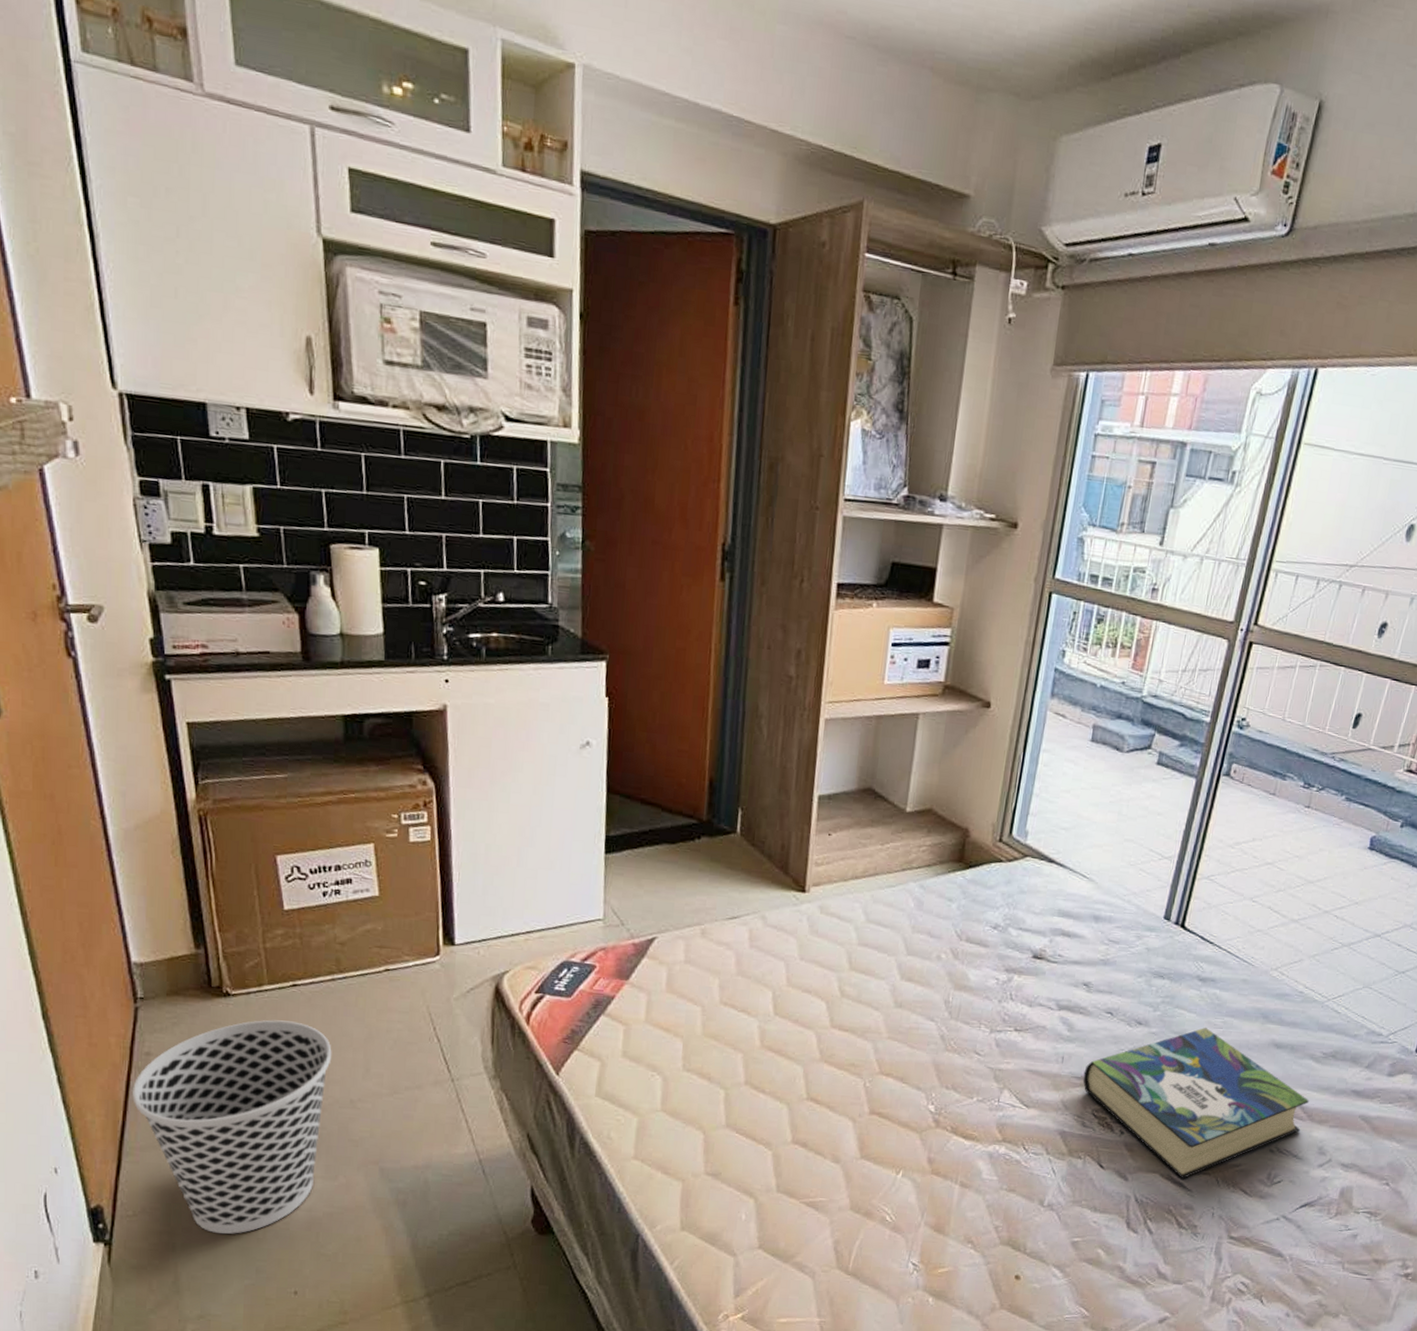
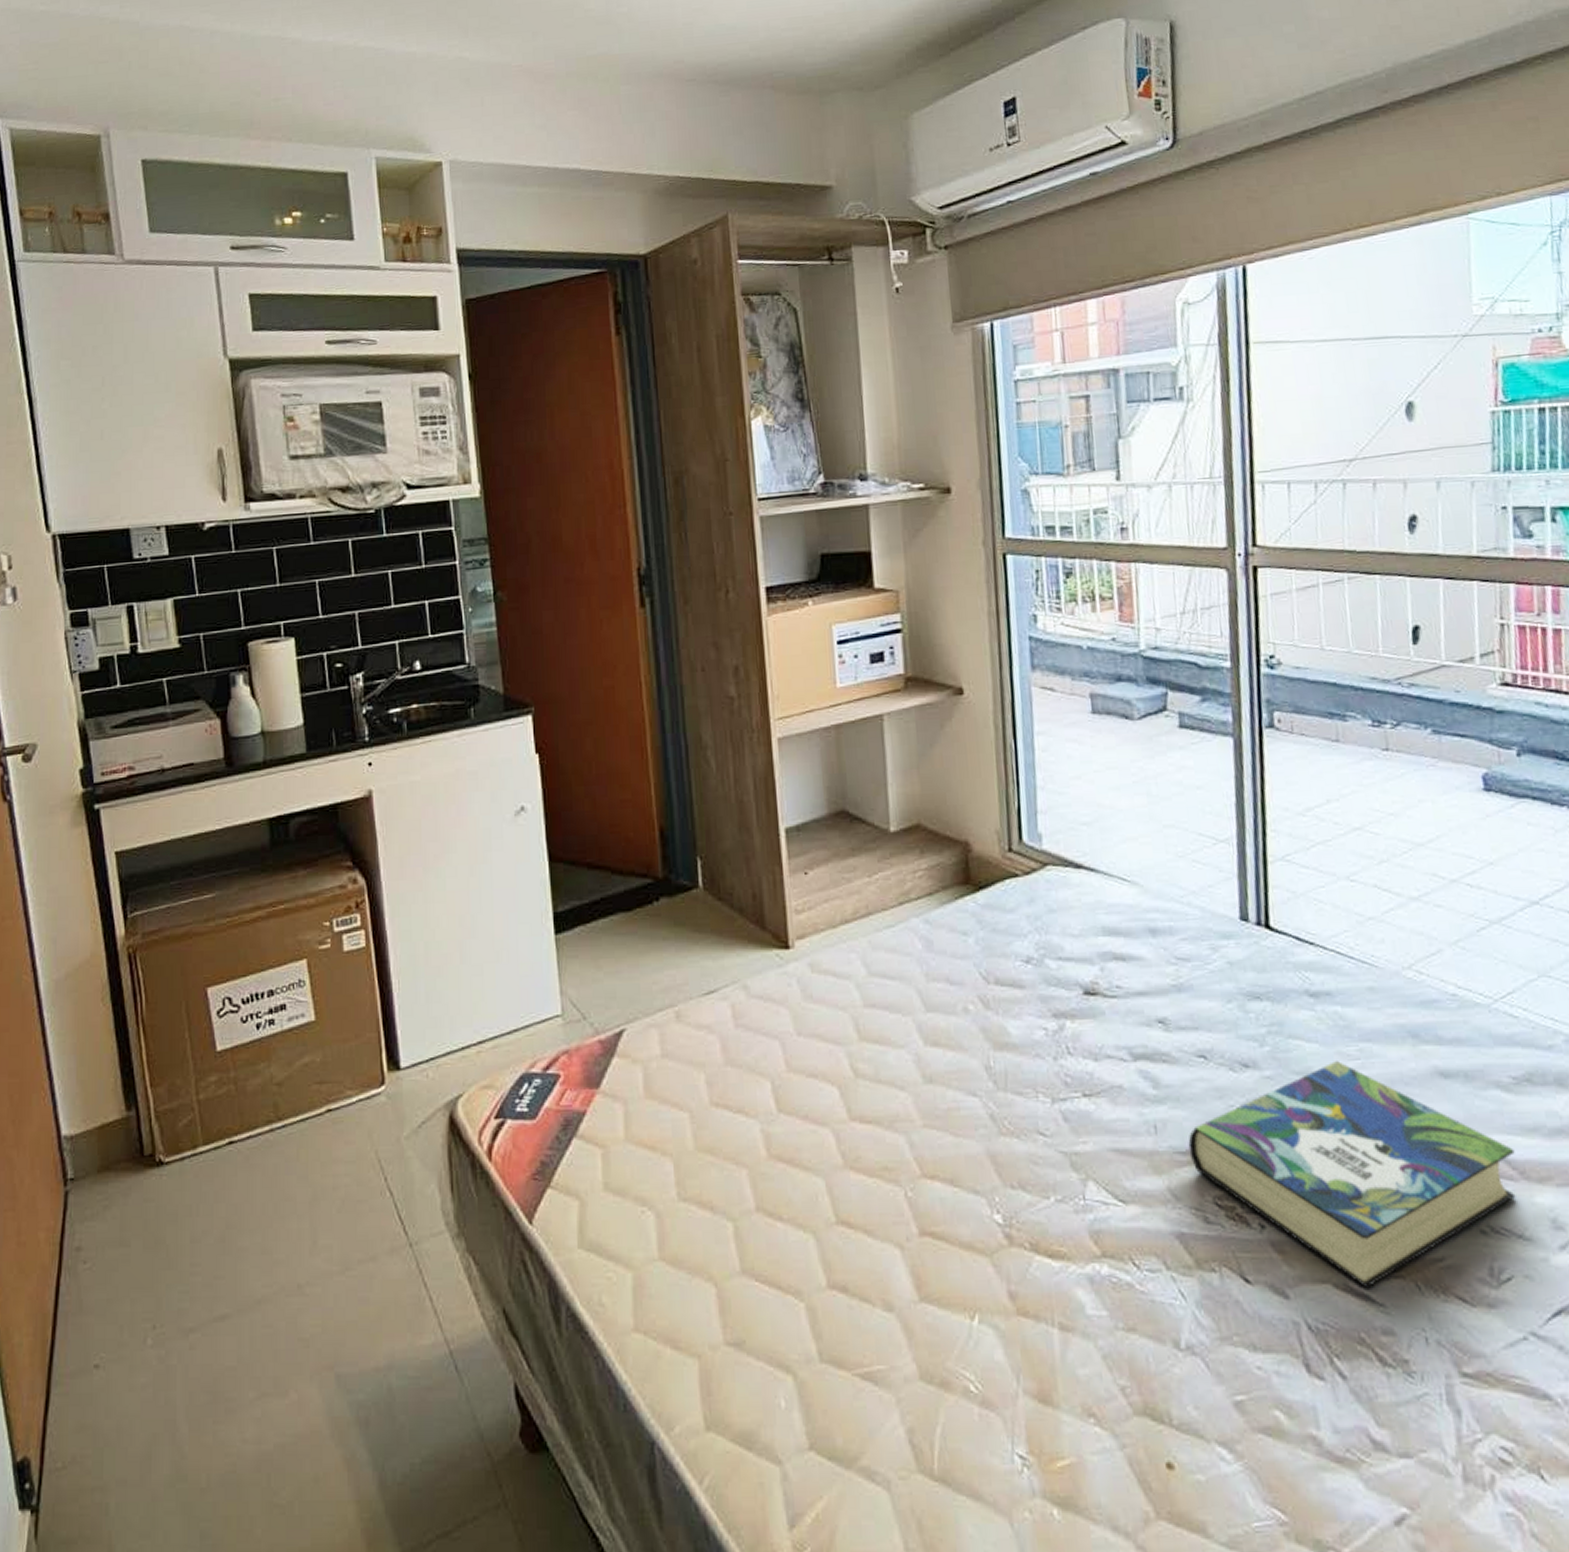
wastebasket: present [133,1019,332,1234] -> none [62,1188,274,1485]

